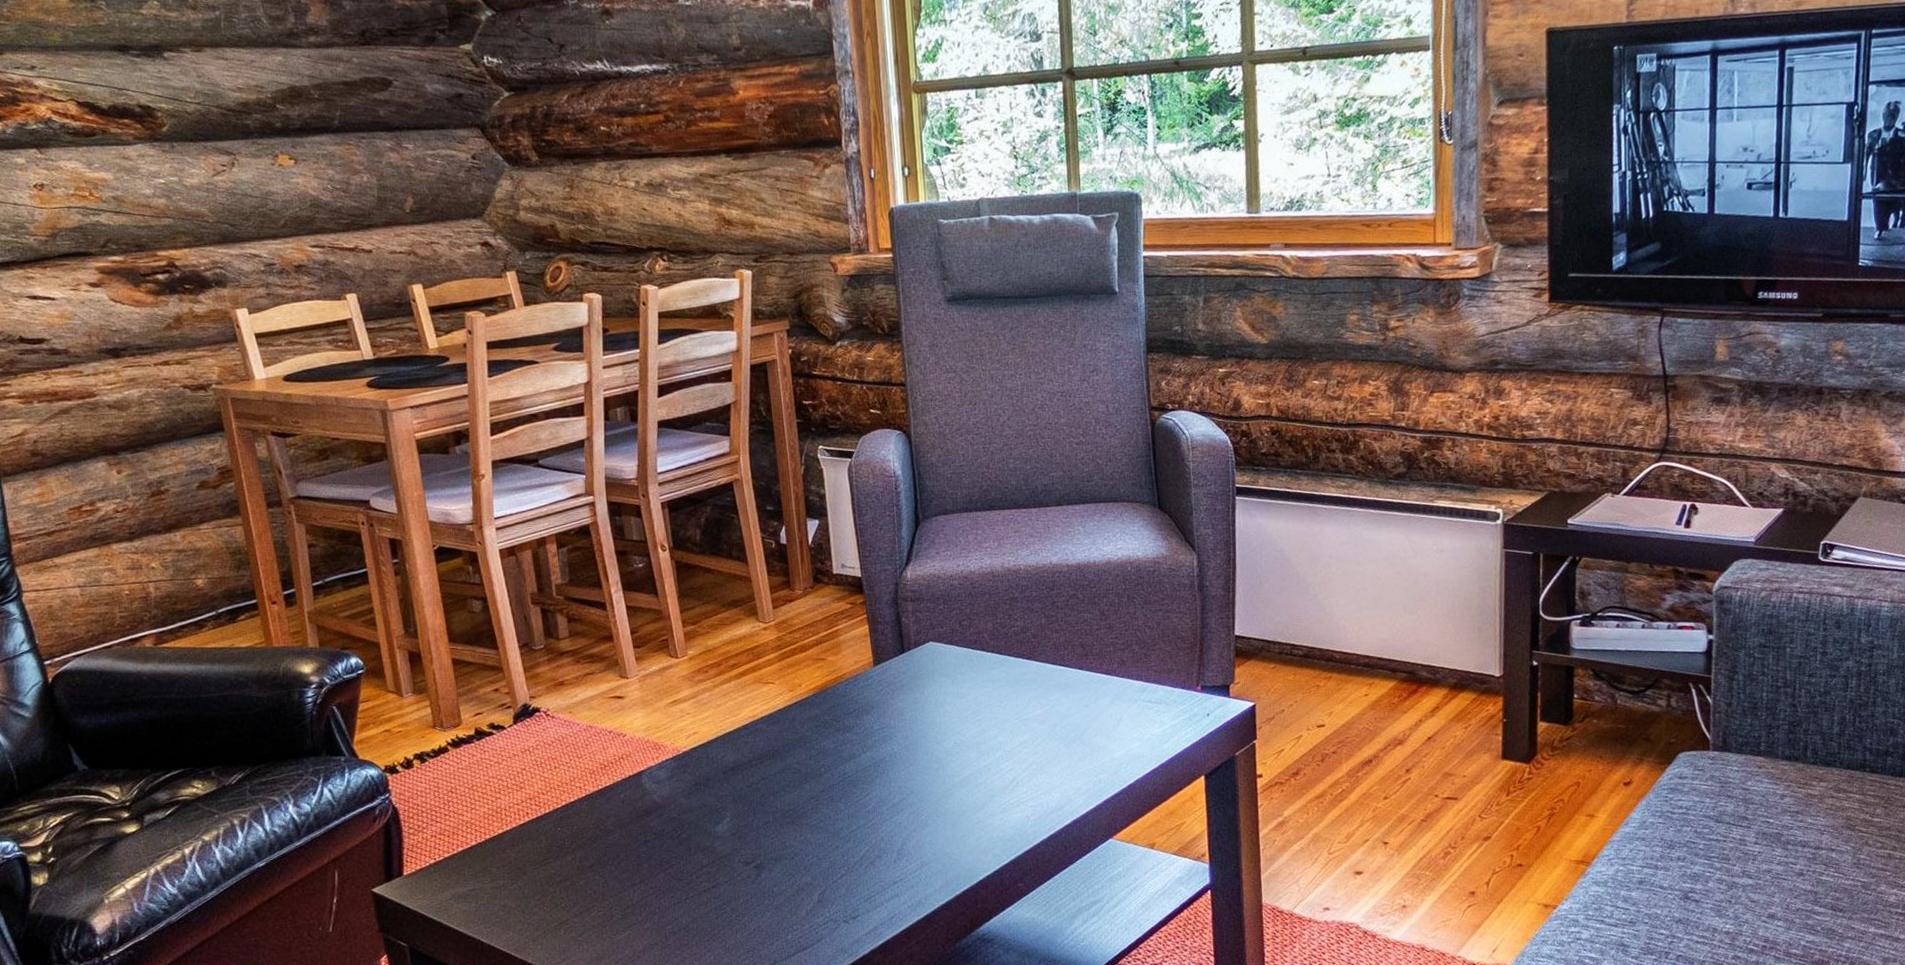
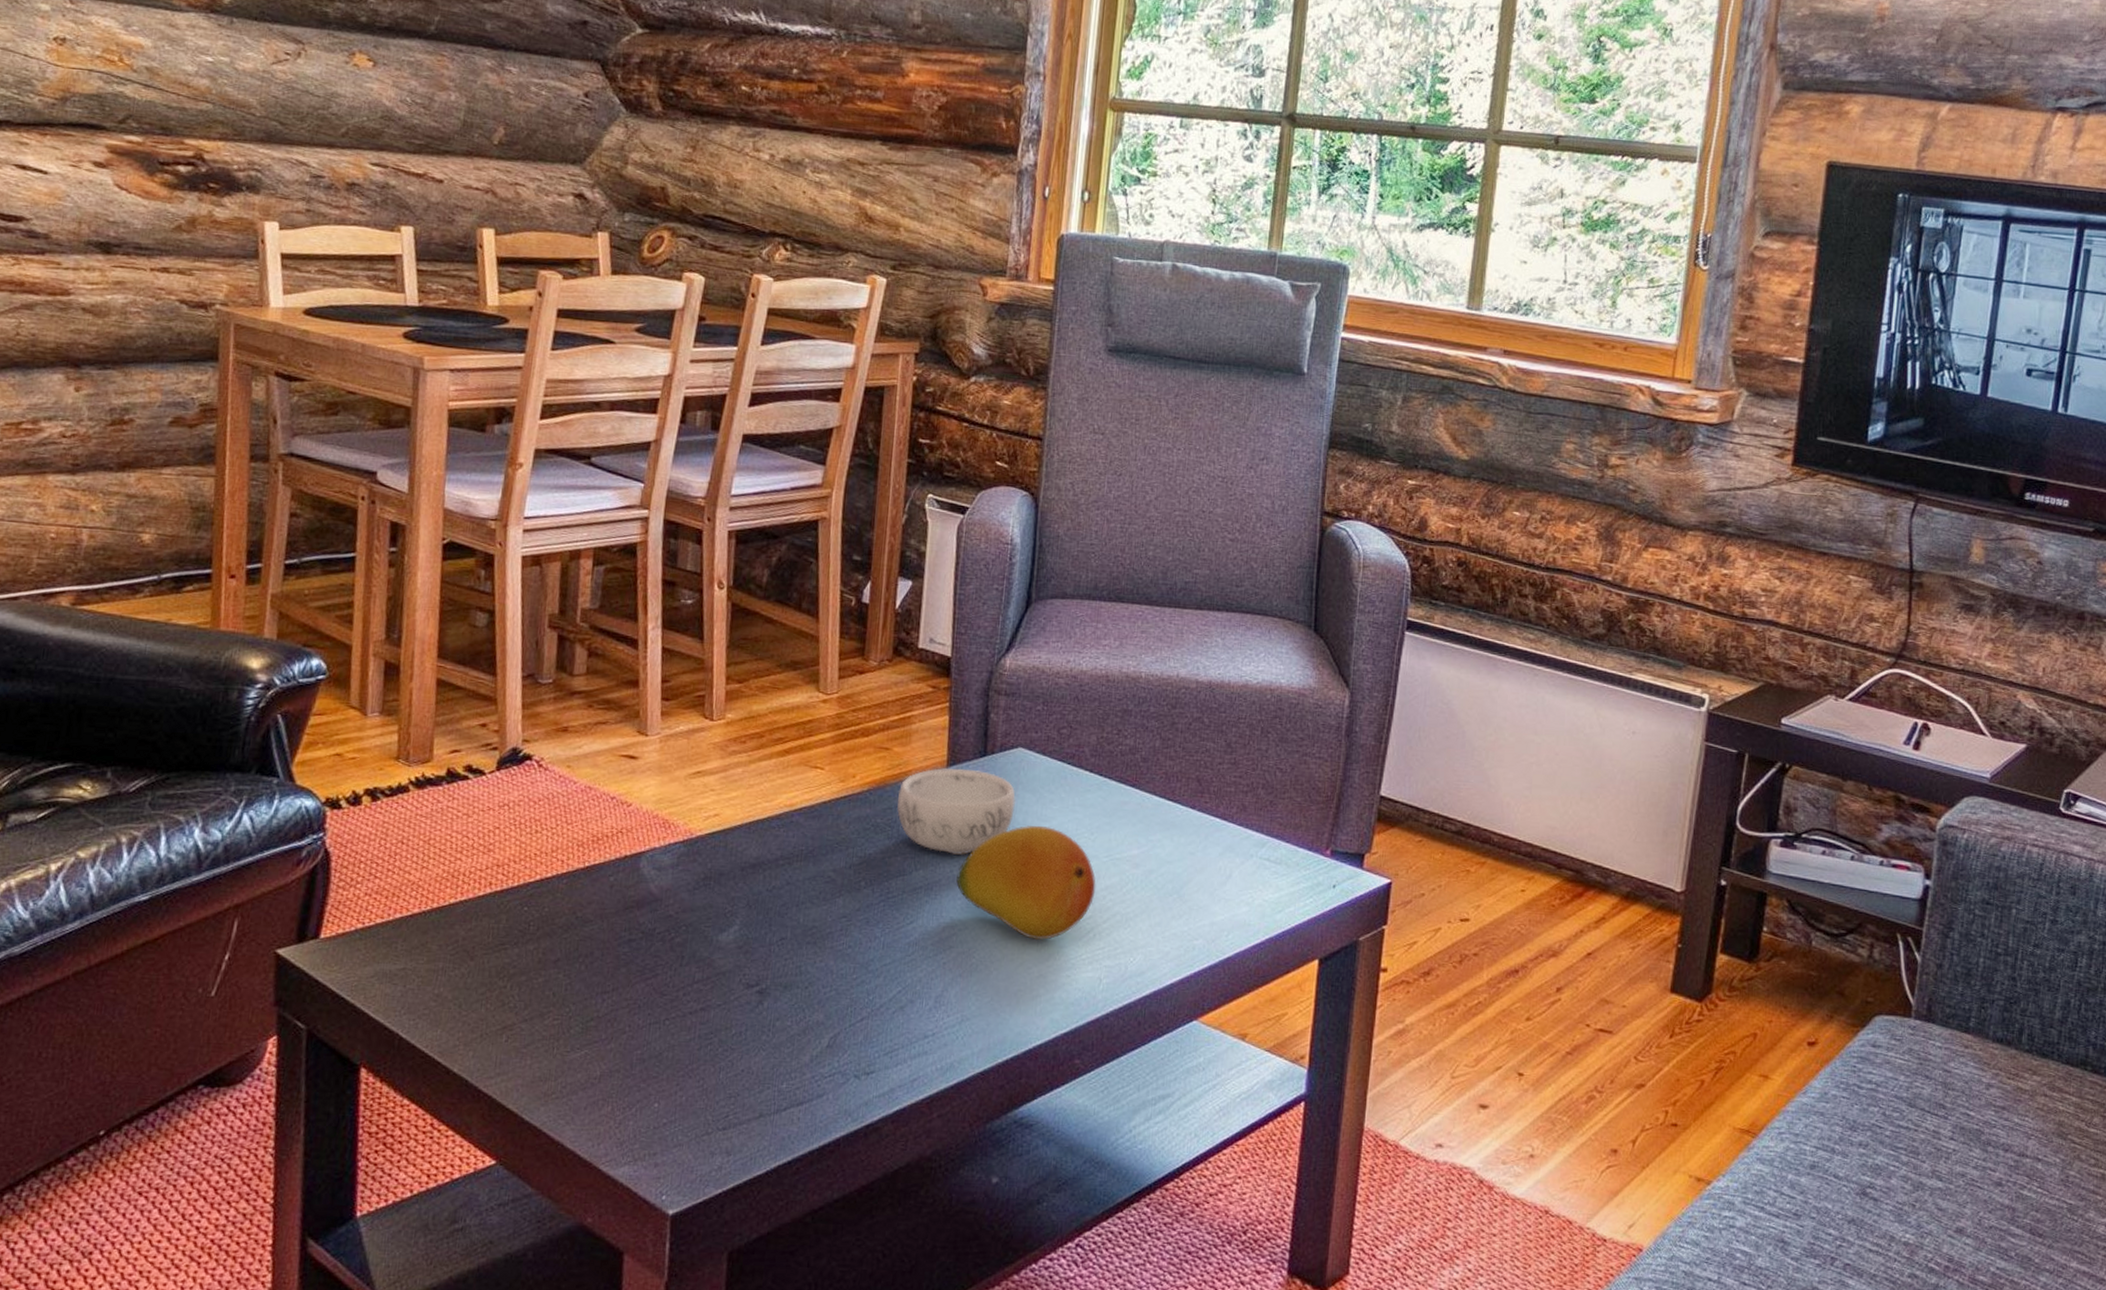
decorative bowl: none [838,665,935,736] -> present [897,768,1016,855]
fruit: none [897,702,1013,794] -> present [955,825,1096,941]

